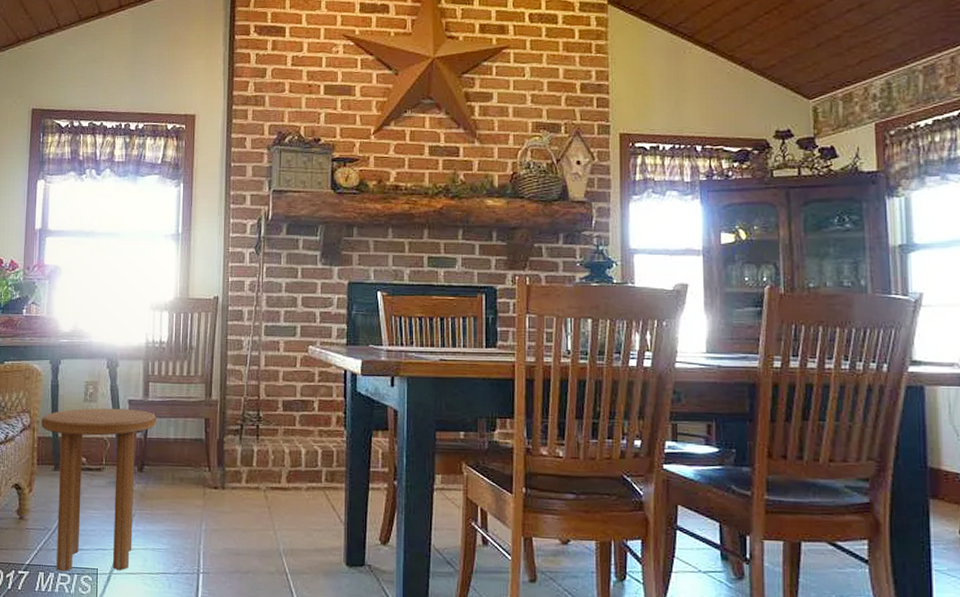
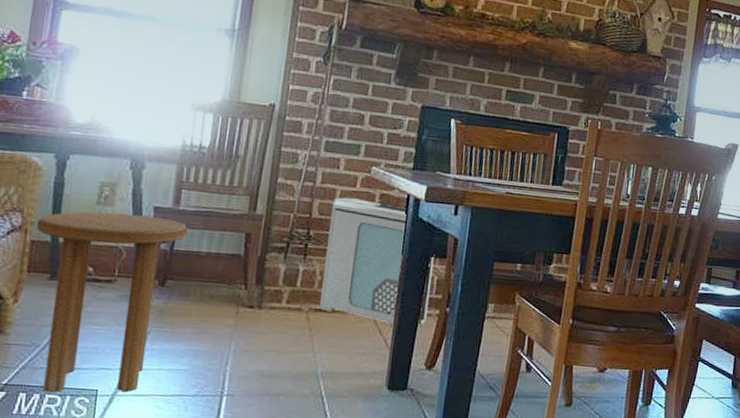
air purifier: none [274,378,377,503] -> present [319,197,435,328]

